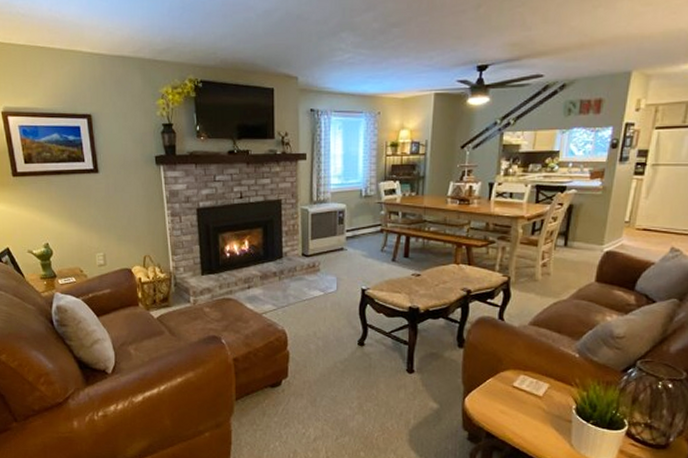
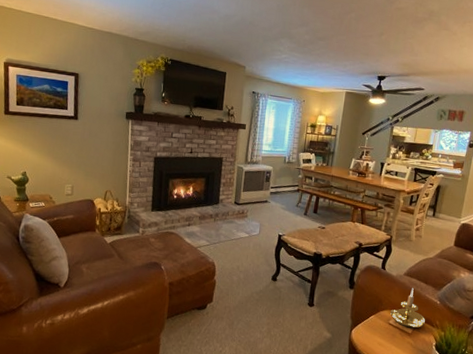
candle holder: none [513,340,562,390] -> present [390,288,426,328]

